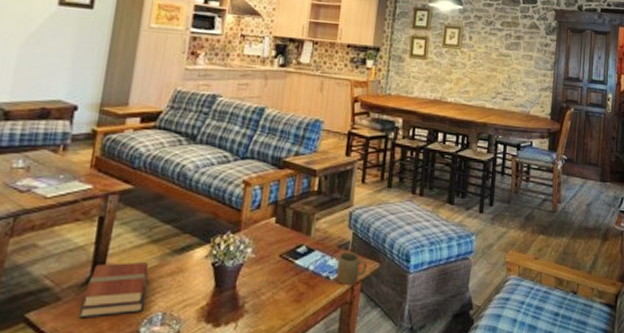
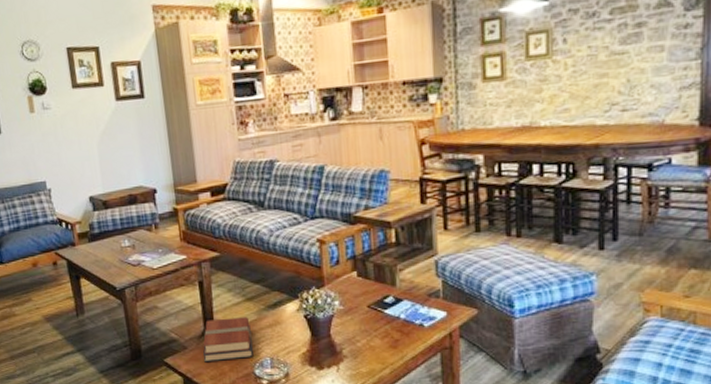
mug: present [336,252,367,286] -> none [429,300,463,332]

